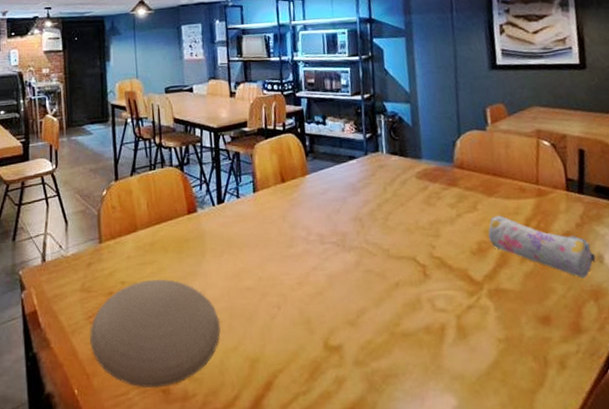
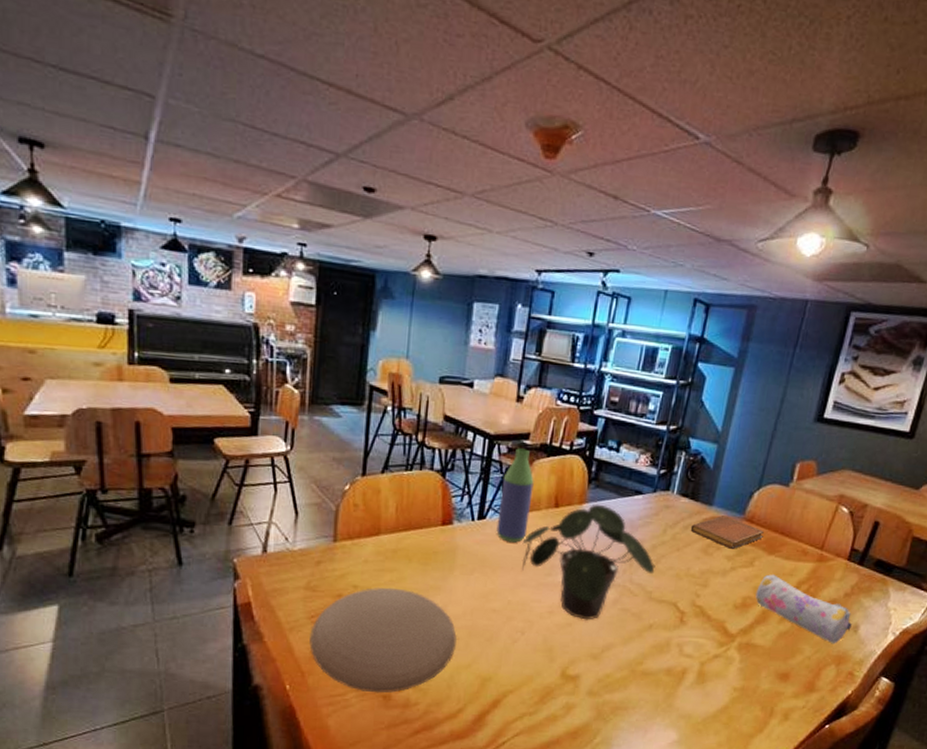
bottle: none [232,135,262,221] -> present [496,448,534,543]
potted plant: none [260,173,387,287] -> present [522,504,656,620]
notebook: none [407,166,478,197] -> present [690,515,764,549]

